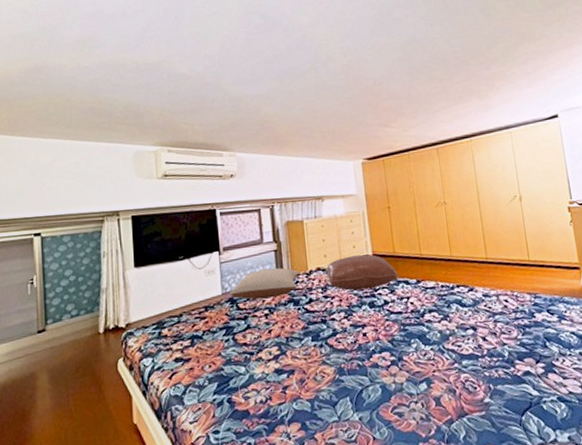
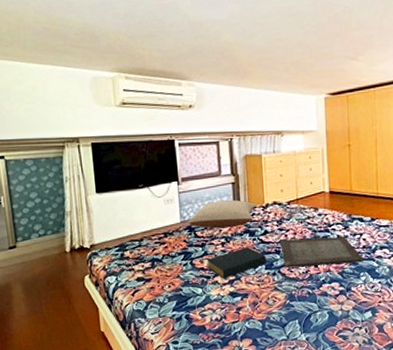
hardback book: none [249,317,312,354] -> present [206,247,266,279]
pillow: present [326,254,398,291] -> none [282,191,353,225]
serving tray: none [326,300,413,338] -> present [280,236,364,268]

